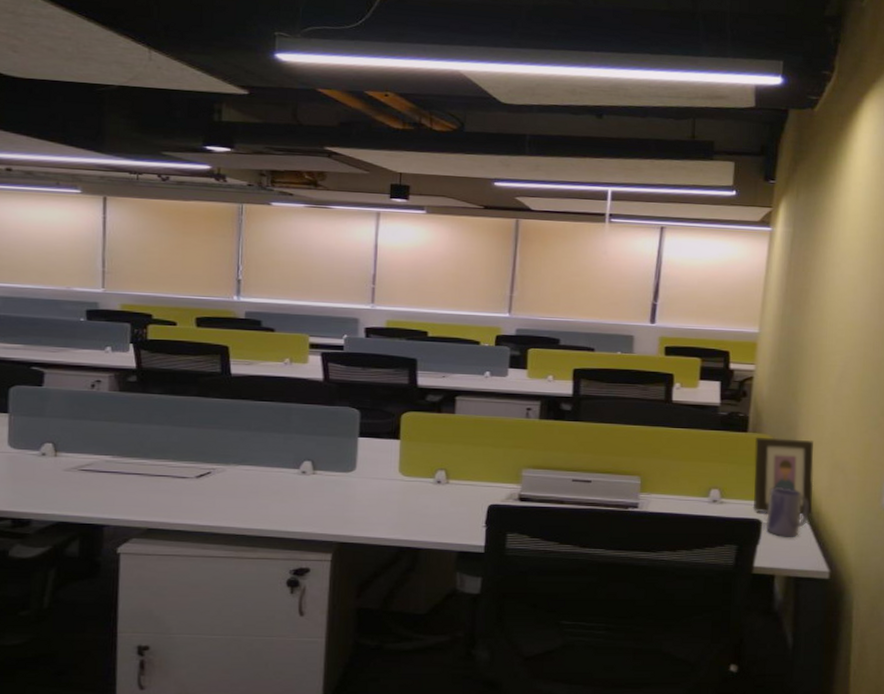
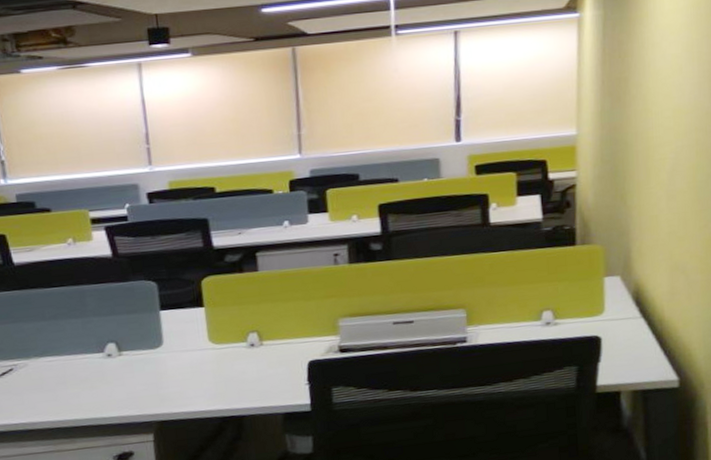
picture frame: present [752,437,814,516] -> none [584,244,655,329]
mug: present [765,487,809,538] -> none [605,298,651,352]

